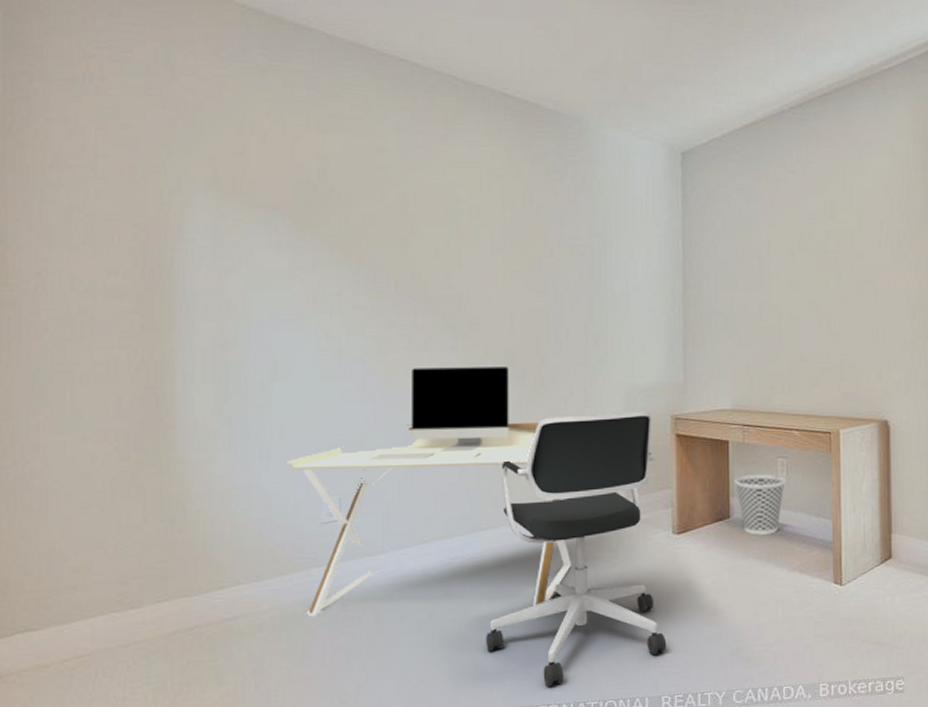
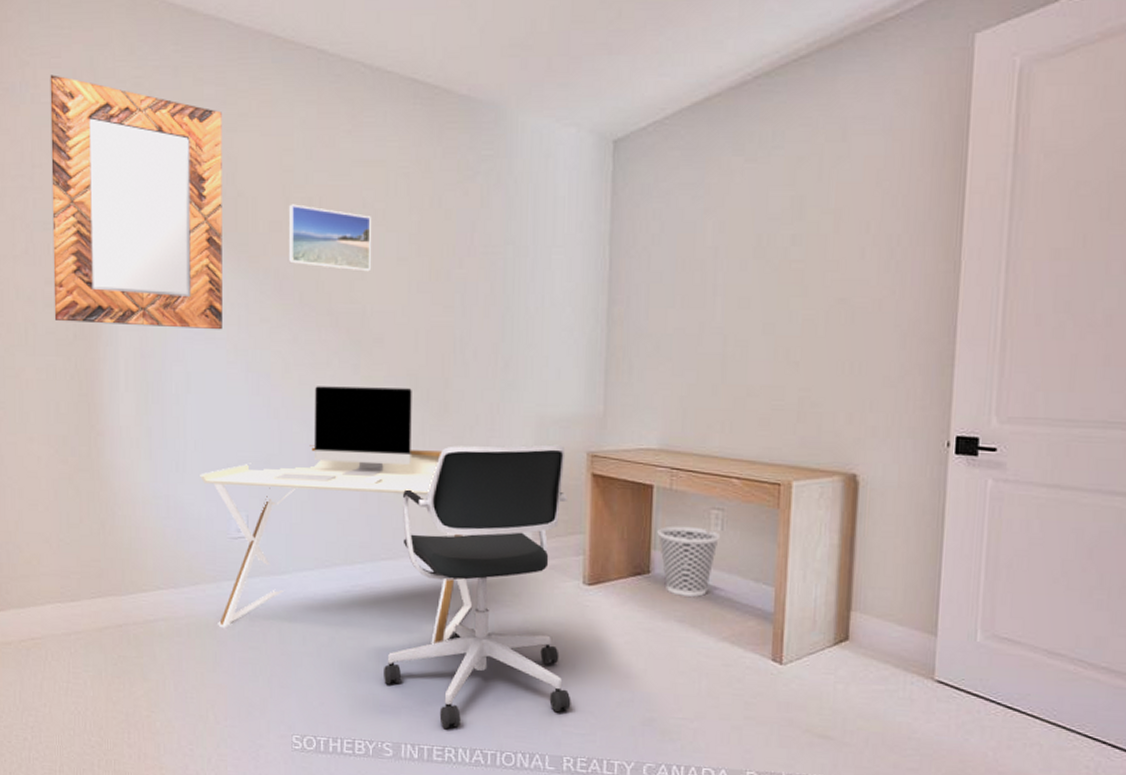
home mirror: none [117,68,313,318] -> present [50,75,222,330]
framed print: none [384,199,466,261] -> present [289,204,371,272]

